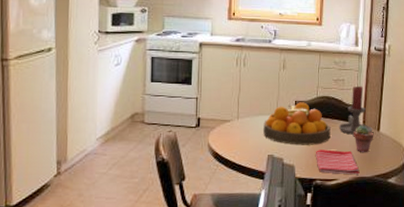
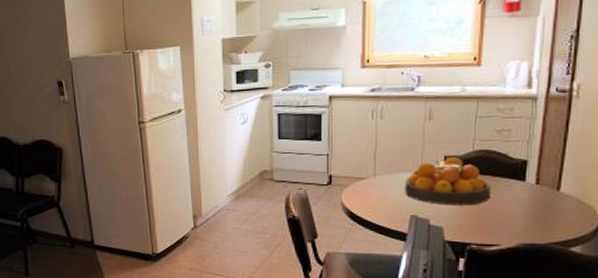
dish towel: present [316,149,360,175] -> none [471,211,530,241]
candle holder: present [338,86,373,135] -> none [502,136,550,195]
potted succulent: present [354,125,374,153] -> none [522,183,552,216]

